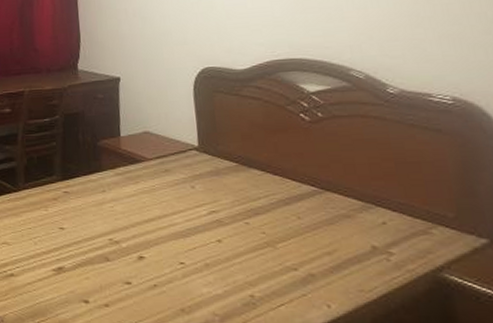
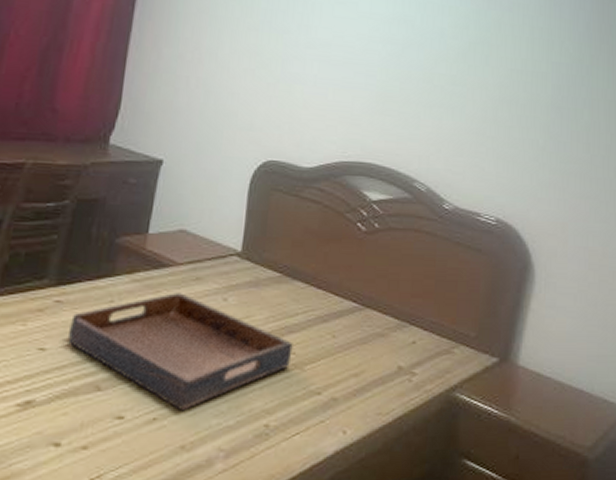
serving tray: none [77,183,262,280] -> present [67,293,293,412]

